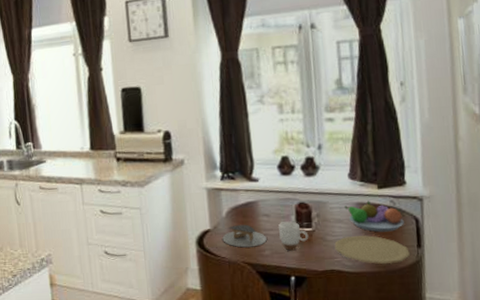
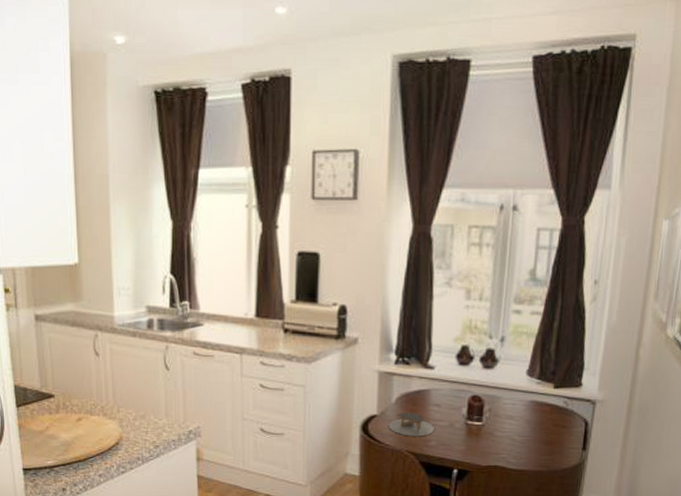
mug: present [277,220,309,251] -> none [447,412,478,444]
plate: present [334,235,410,264] -> none [502,433,574,464]
fruit bowl: present [344,200,404,232] -> none [518,399,574,432]

